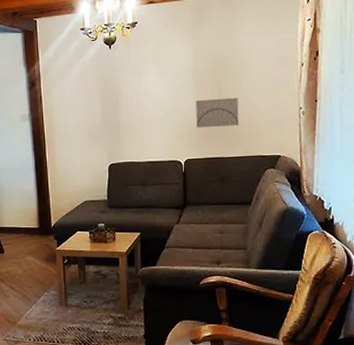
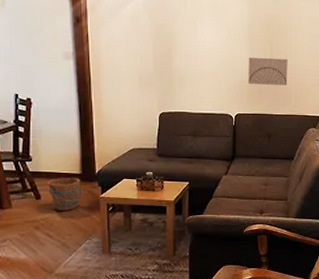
bucket: none [9,232,40,264] -> present [47,178,82,211]

